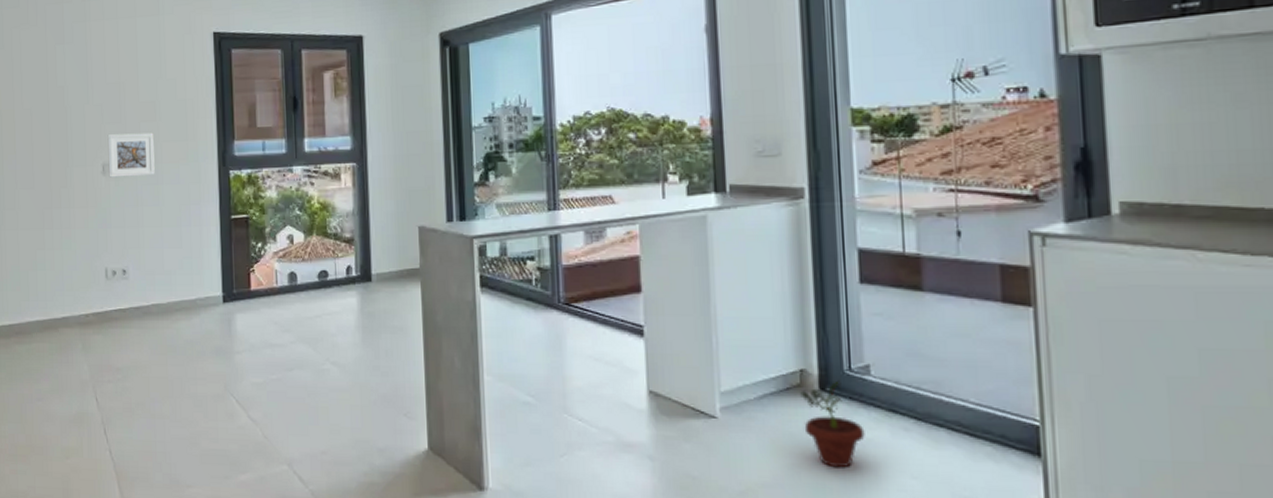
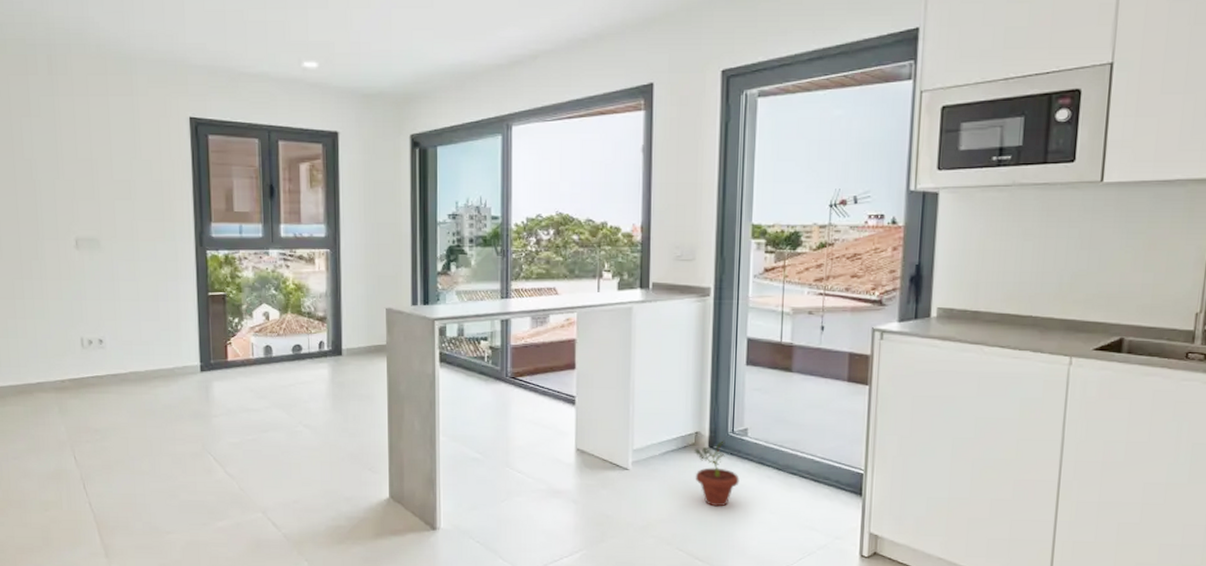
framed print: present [107,132,155,178] -> none [80,210,131,252]

